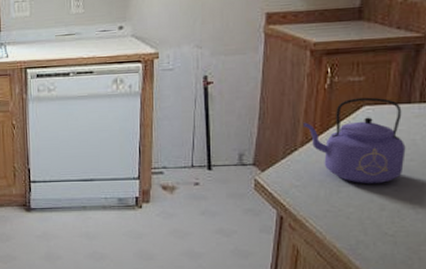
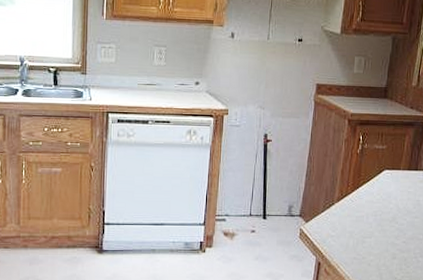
kettle: present [302,97,406,184] -> none [339,163,413,237]

